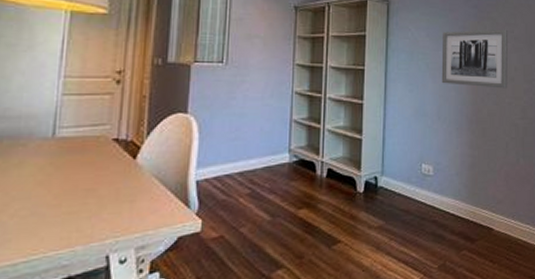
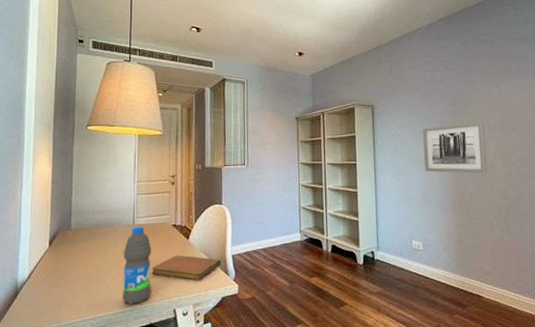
water bottle: none [28,139,80,251] -> present [123,226,152,305]
notebook: none [75,180,181,216] -> present [151,255,222,281]

